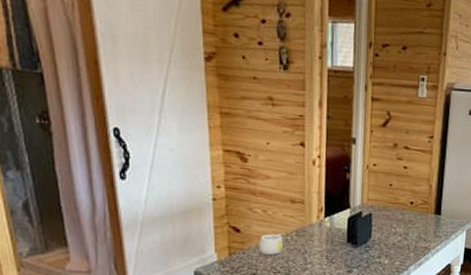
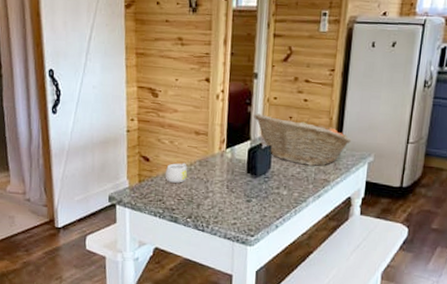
fruit basket: none [352,180,451,234] -> present [253,113,352,166]

